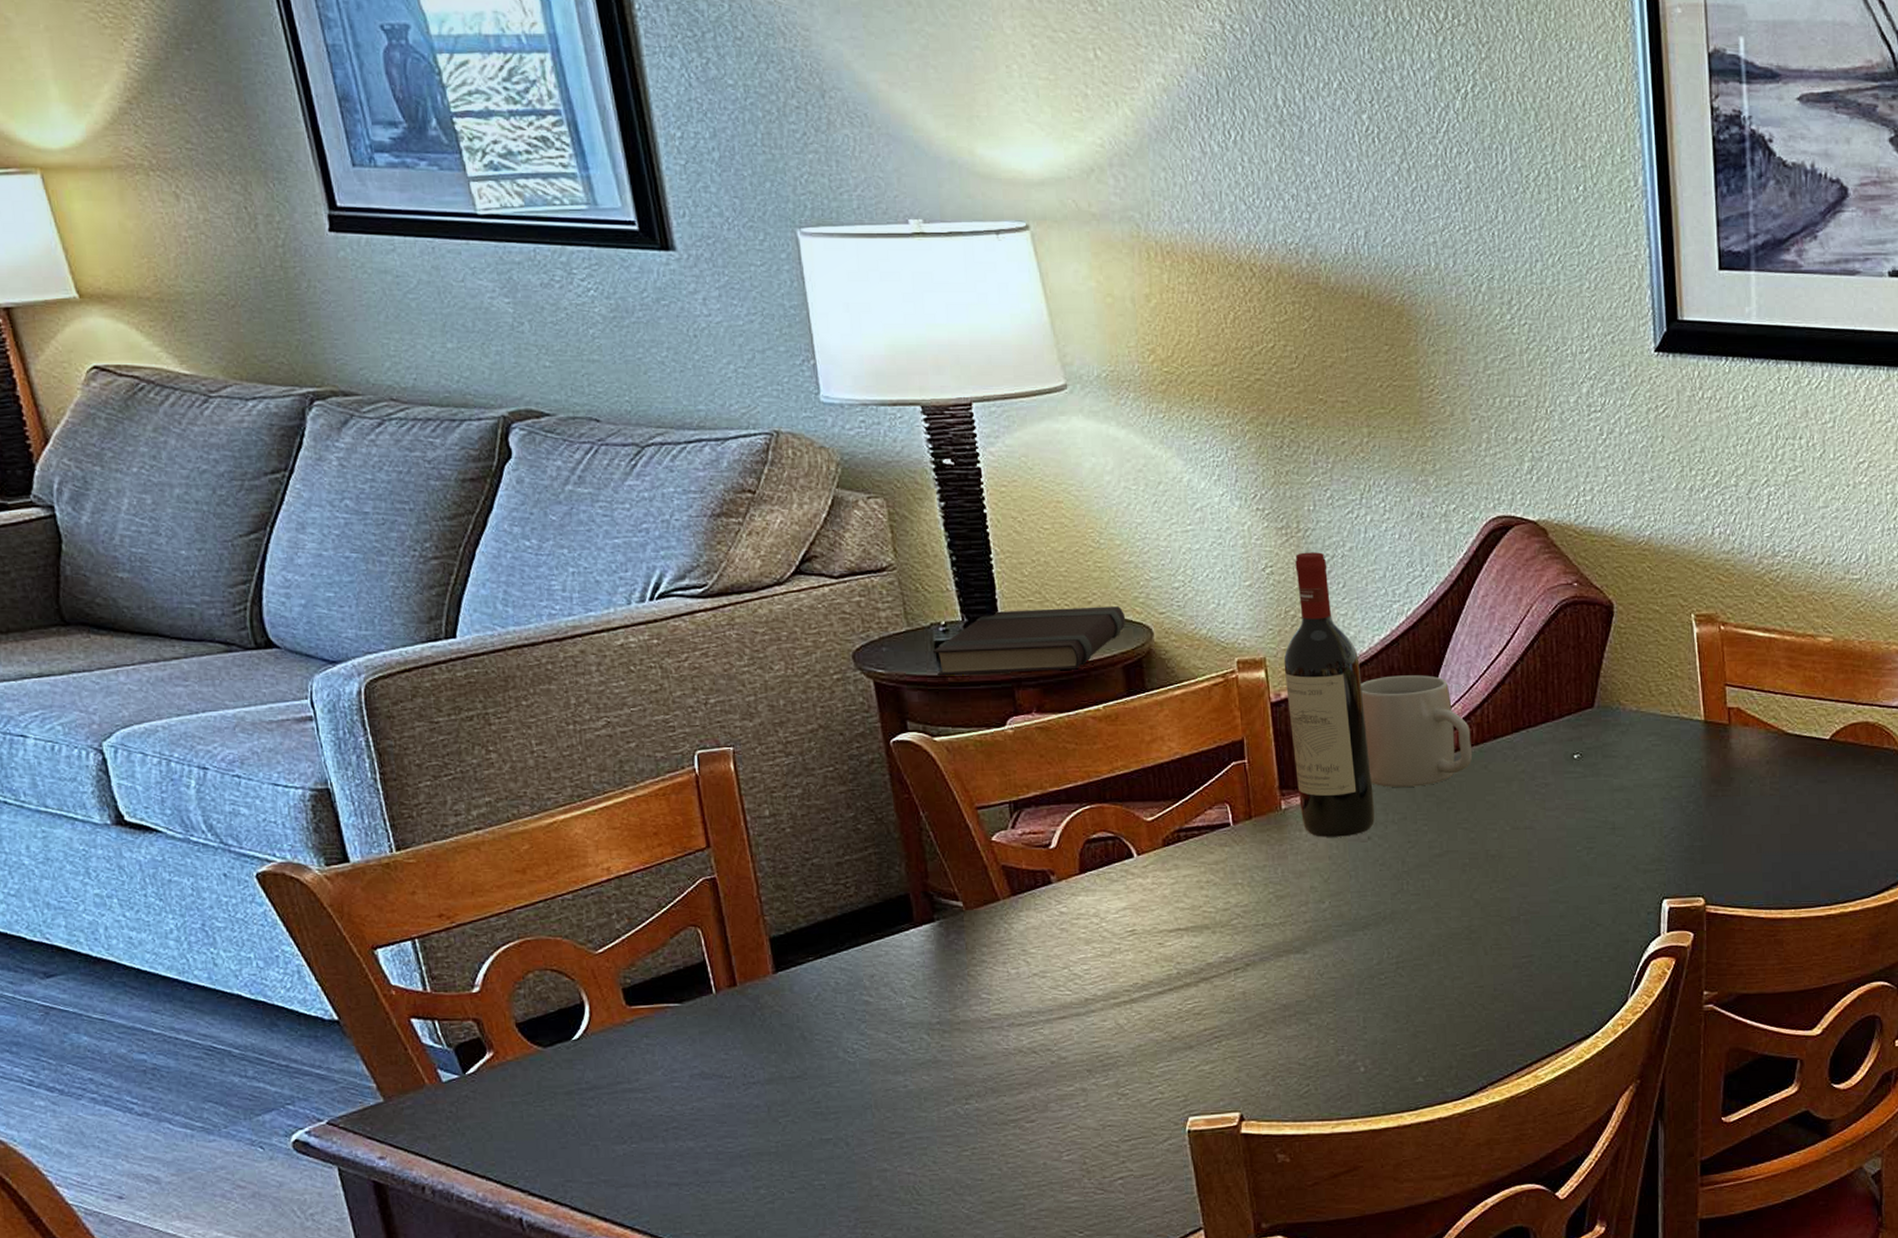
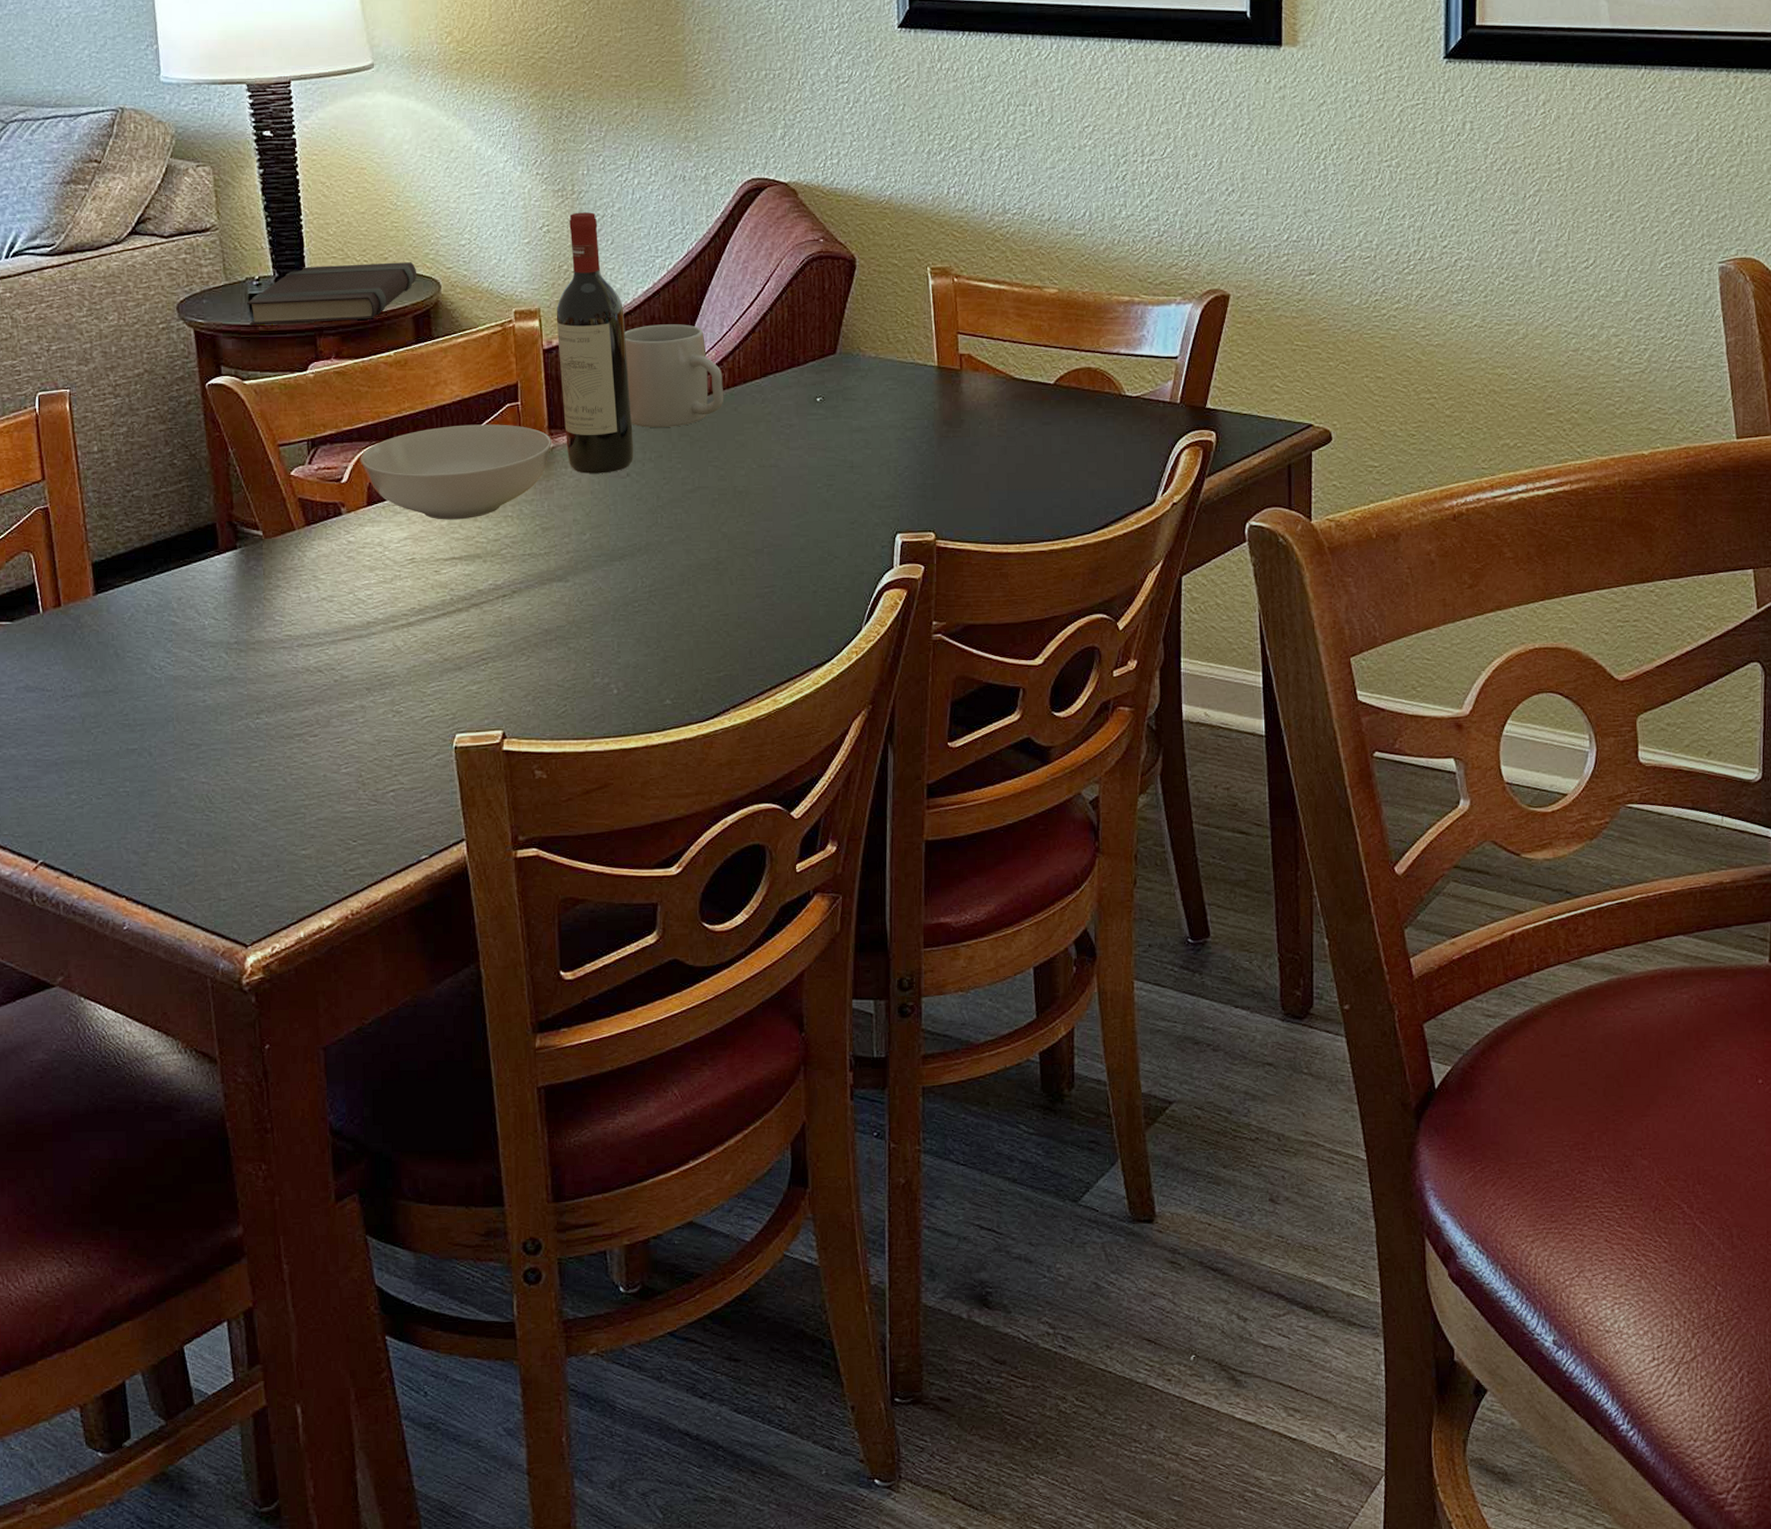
bowl: none [1069,784,1284,888] -> present [360,424,552,520]

